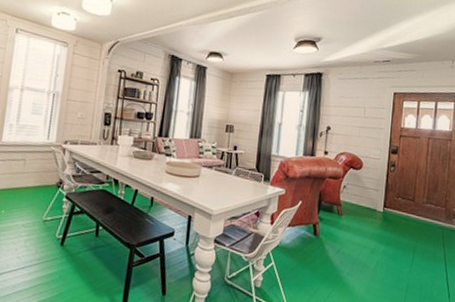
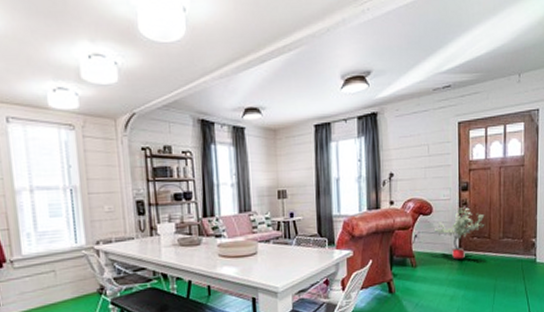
potted tree: none [363,168,411,216] -> present [435,207,485,260]

